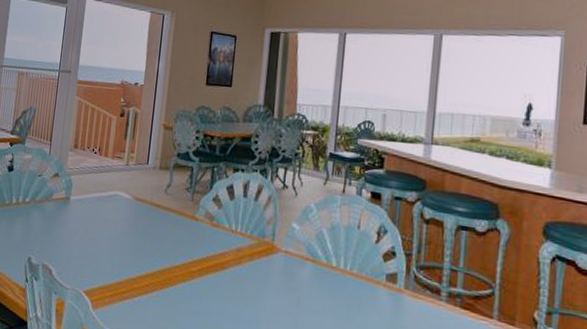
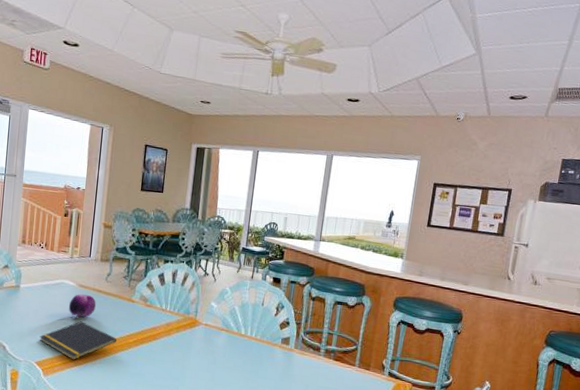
notepad: none [89,242,177,291] -> present [39,321,117,360]
fruit: none [122,209,154,239] -> present [68,294,96,319]

